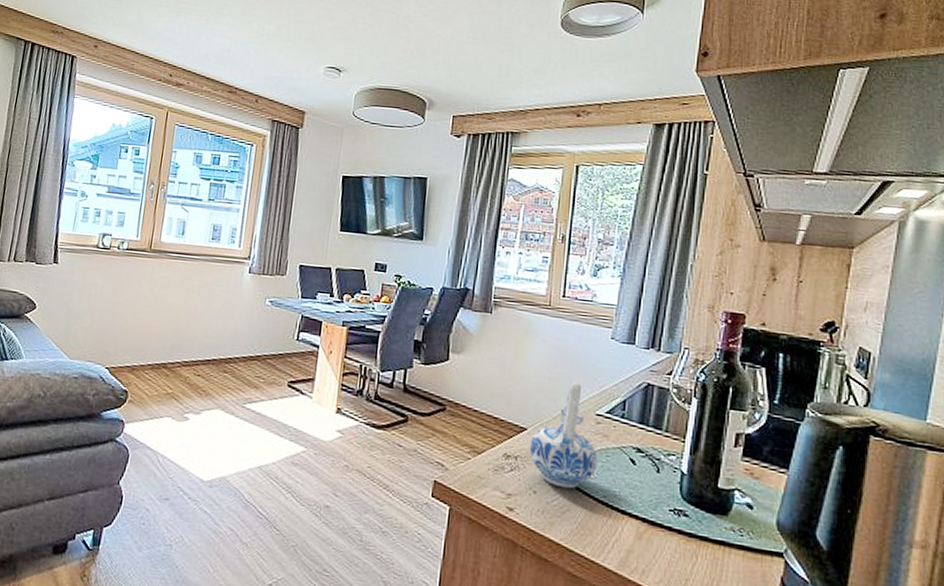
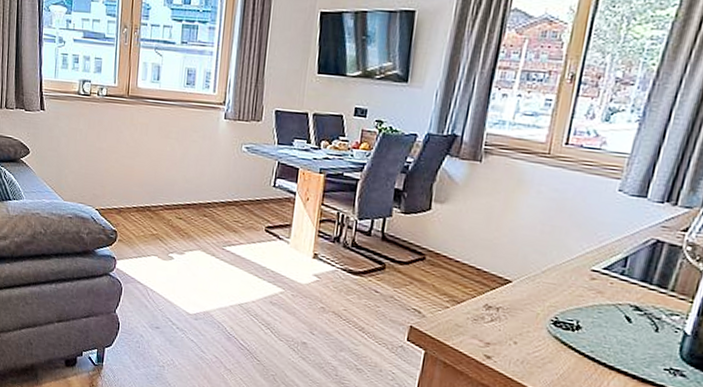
ceramic pitcher: present [530,381,597,489] -> none [513,235,588,342]

